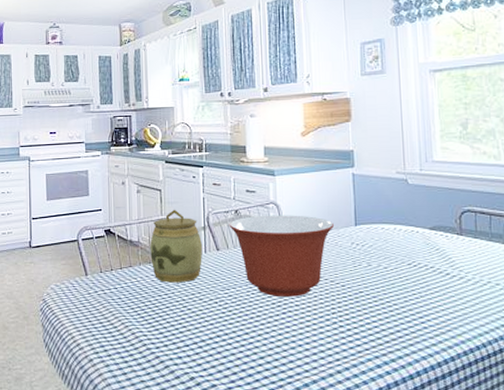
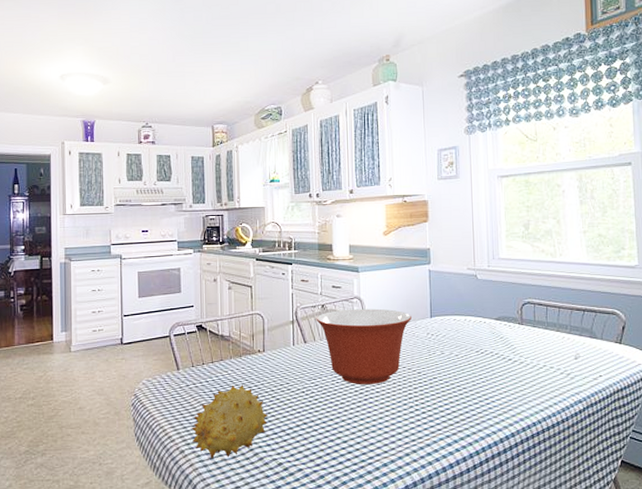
fruit: none [99,292,179,370] -> present [191,384,268,459]
jar: present [150,209,203,283] -> none [241,304,291,375]

